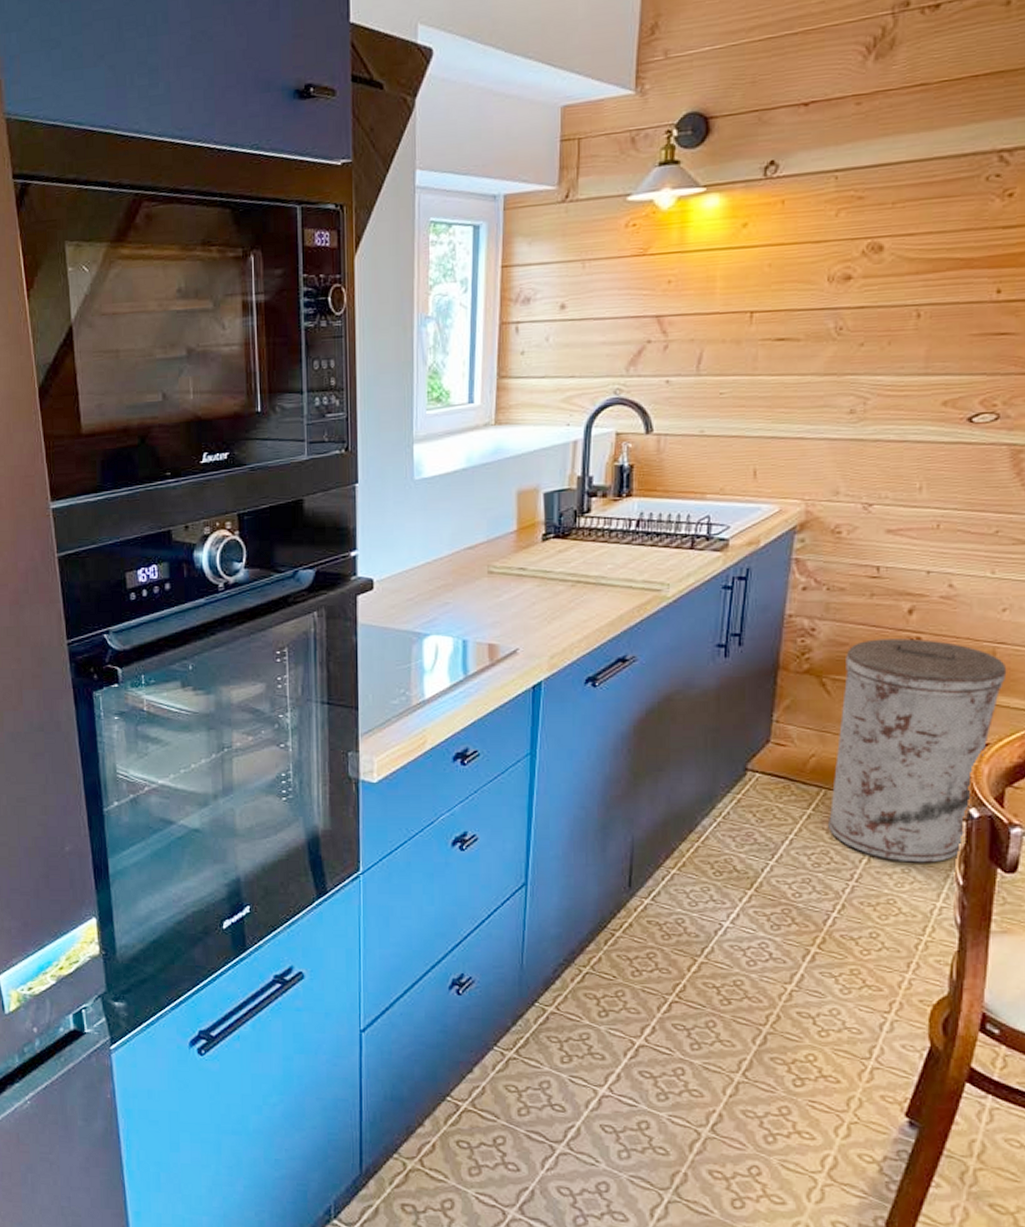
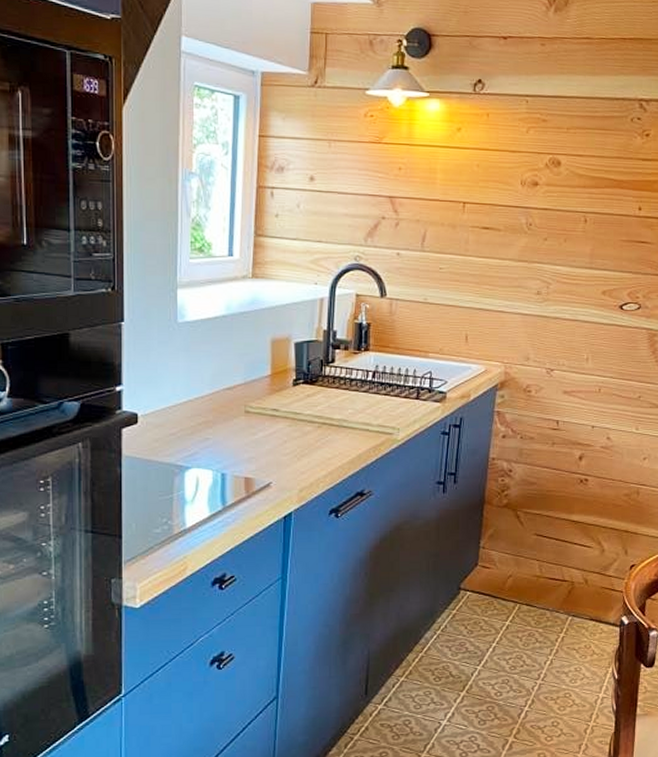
trash can: present [829,638,1007,863] -> none [522,480,647,663]

